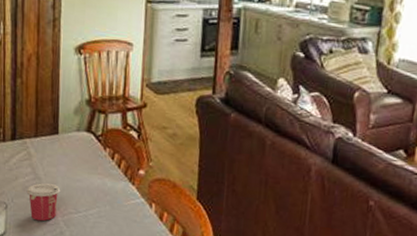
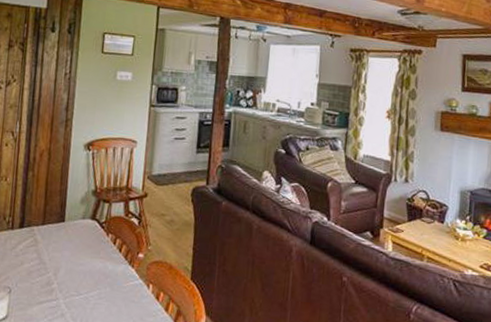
cup: present [26,183,61,221] -> none [30,268,64,304]

